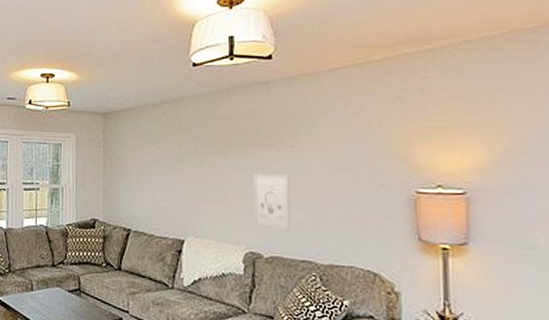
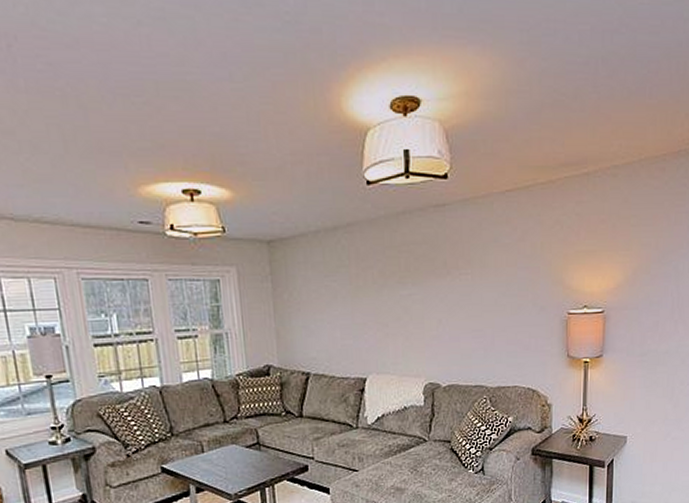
wall art: present [254,174,290,232] -> none [431,303,465,360]

